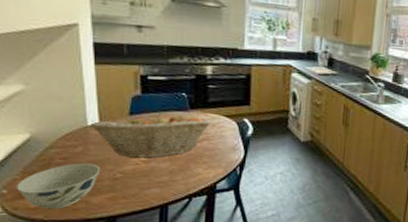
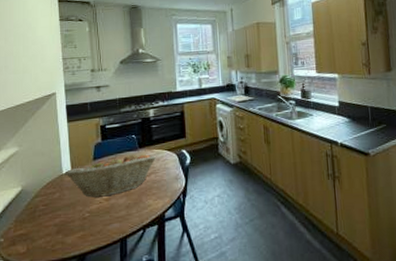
bowl: present [17,163,101,209] -> none [11,207,73,252]

